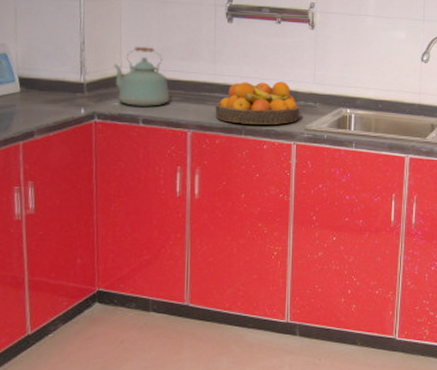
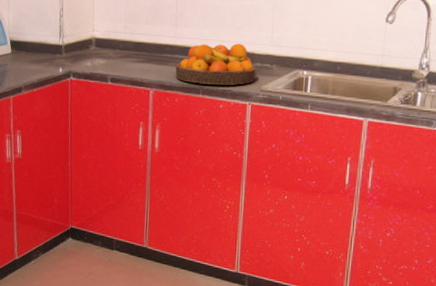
kettle: present [114,46,170,107] -> none [87,11,135,68]

